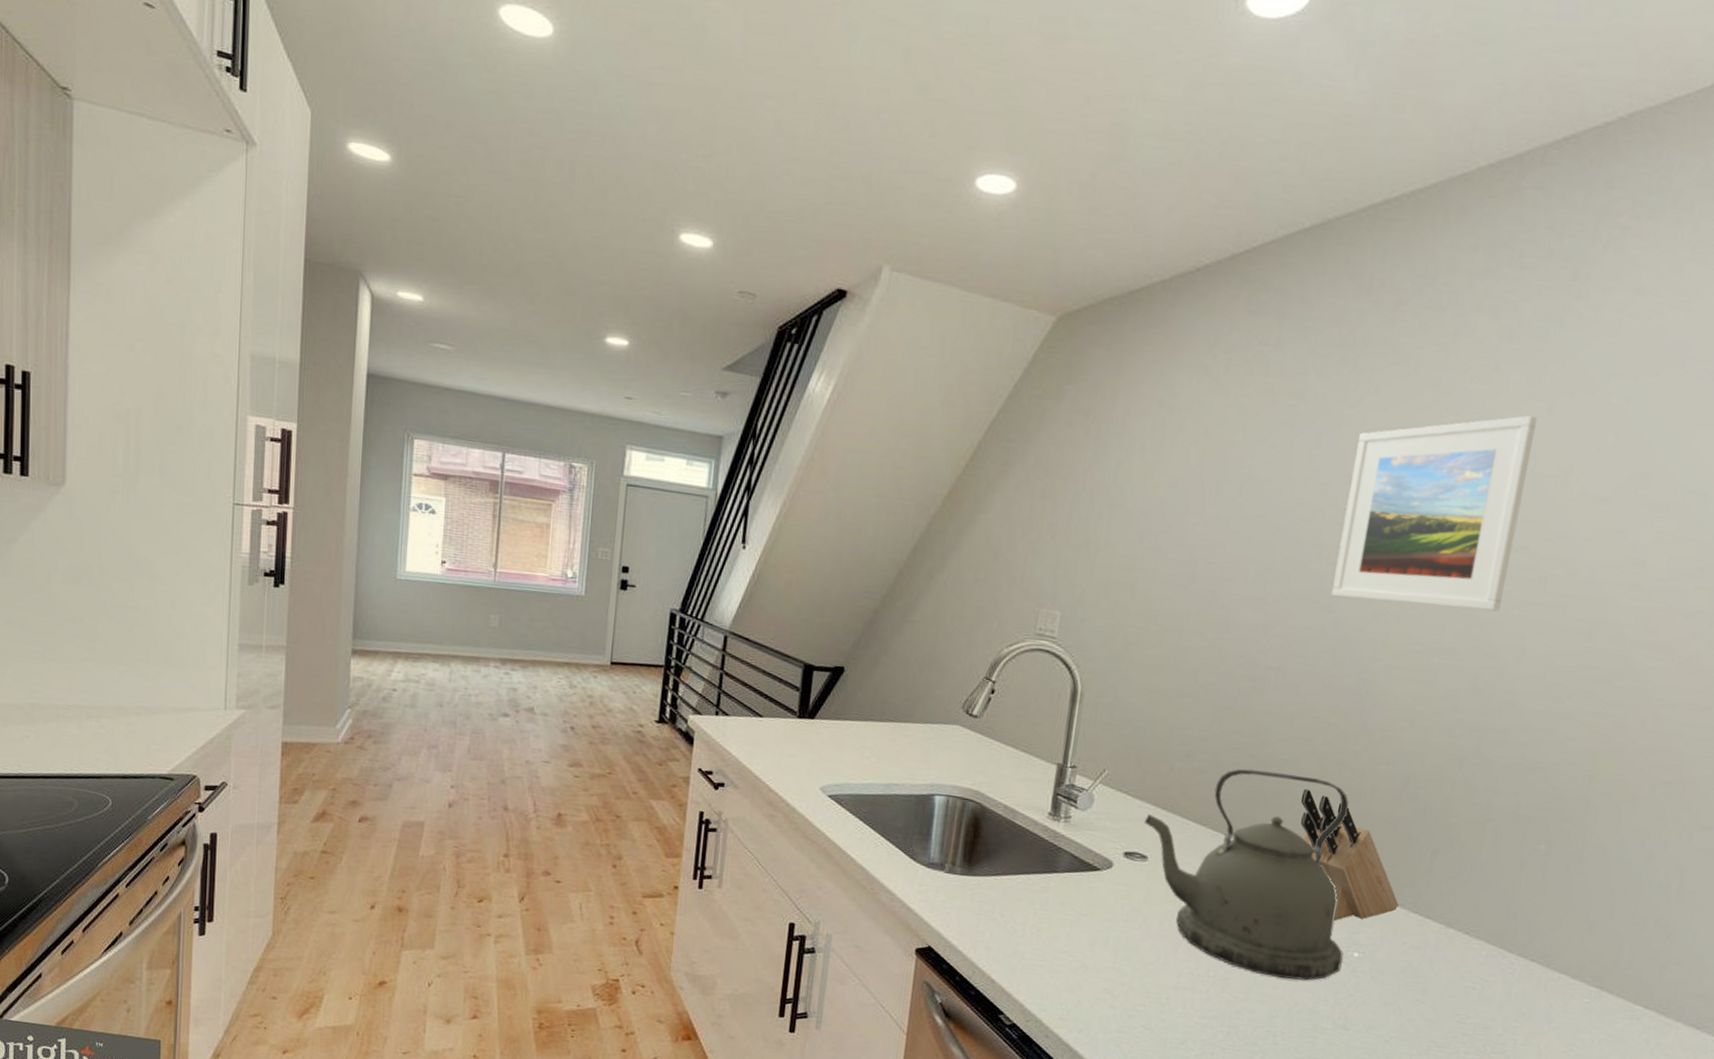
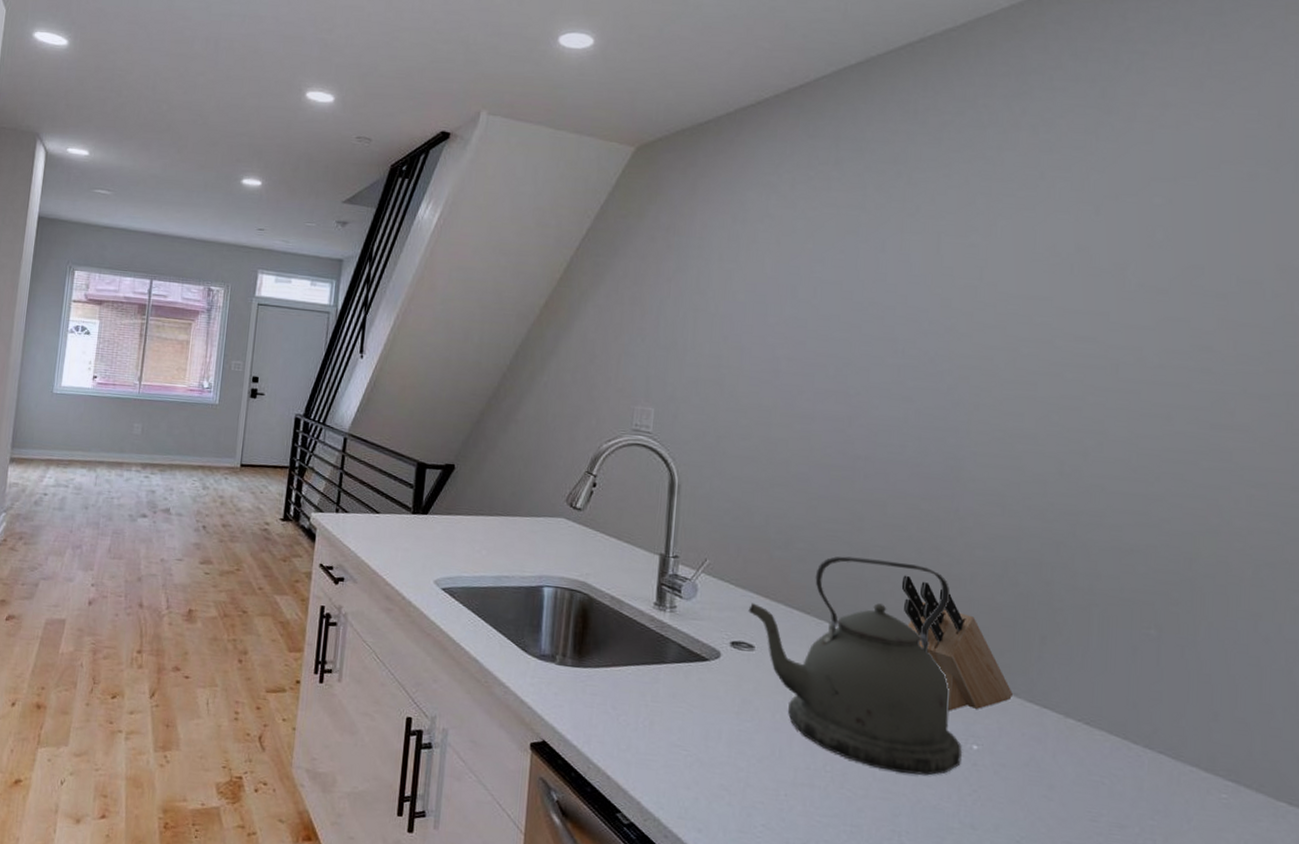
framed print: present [1332,415,1538,612] -> none [910,216,1087,398]

